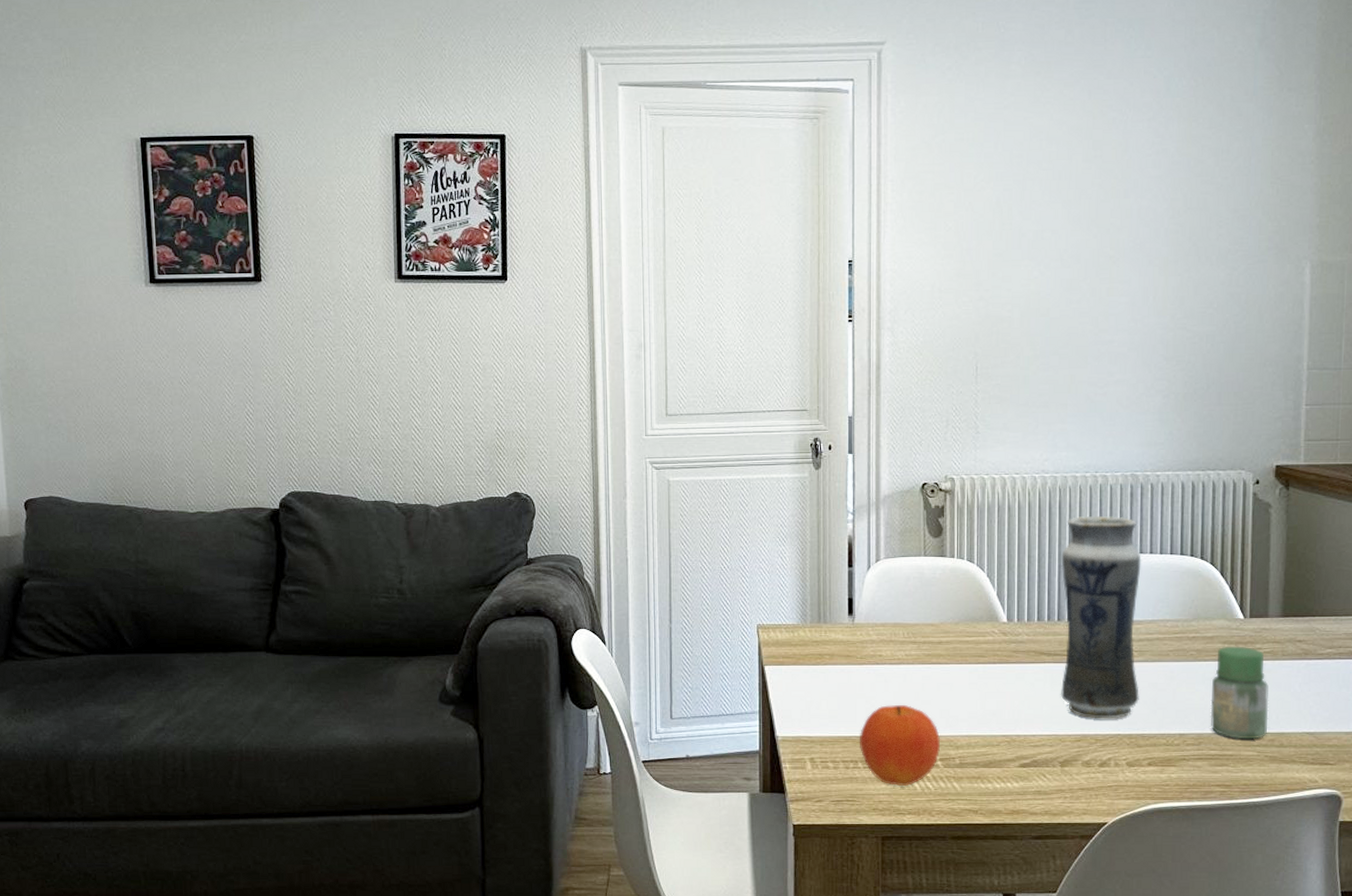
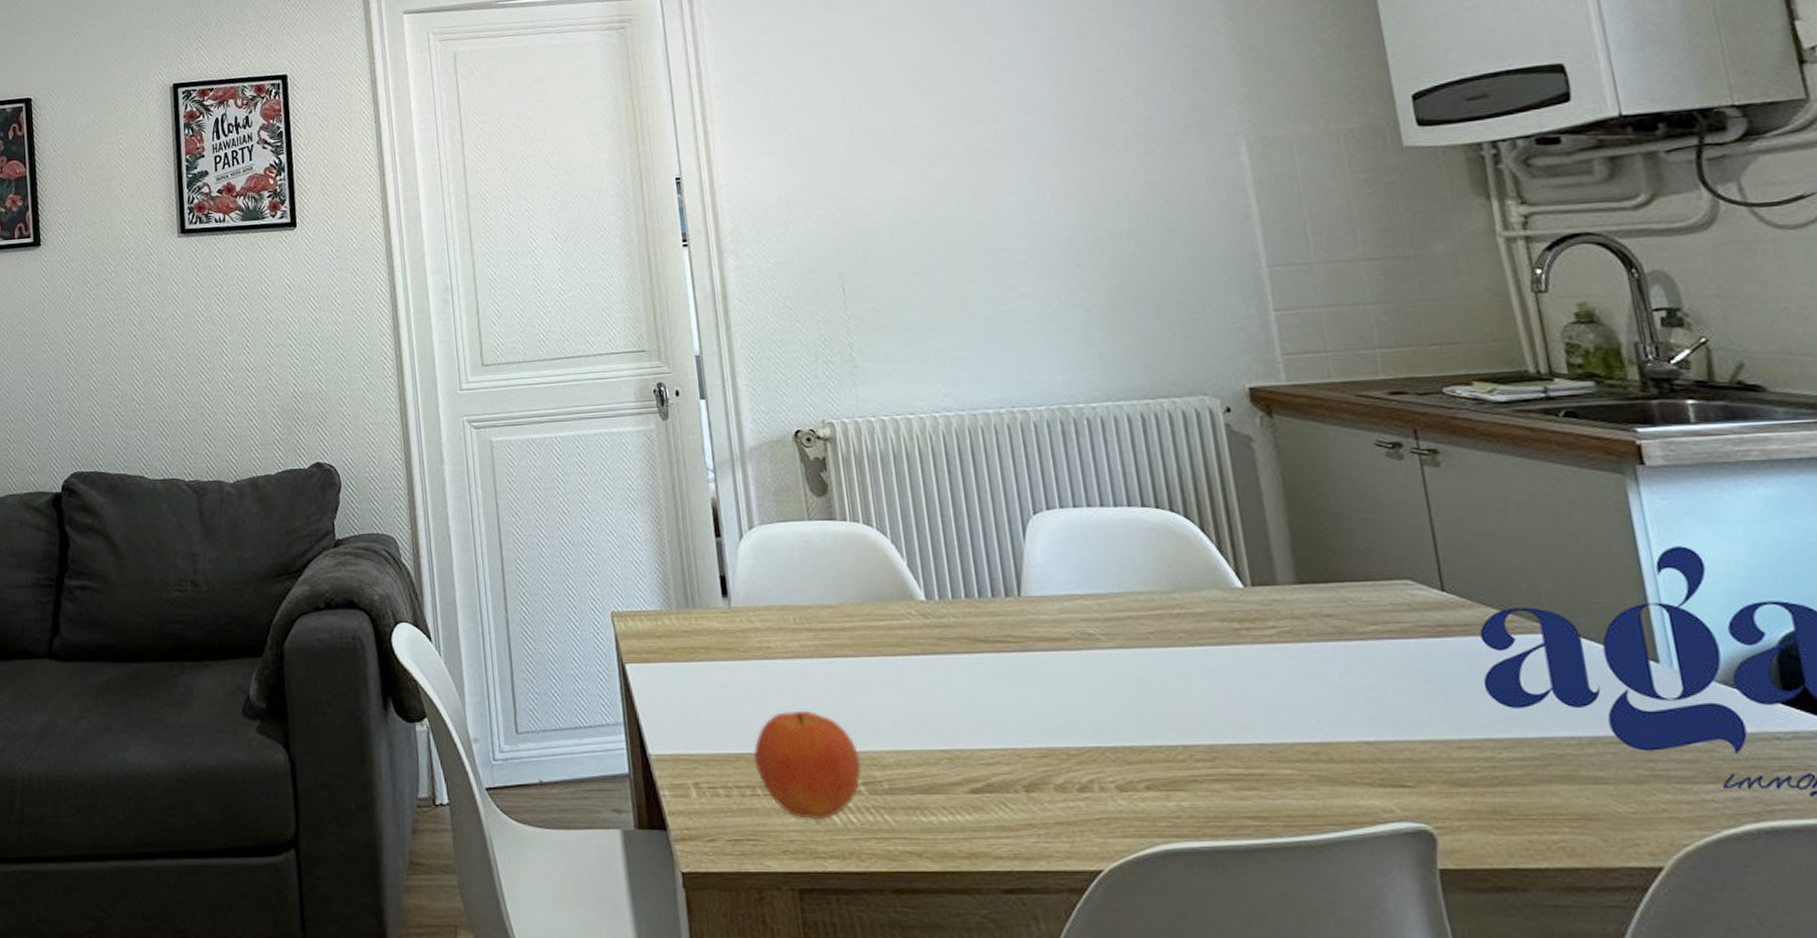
vase: present [1060,515,1141,719] -> none [983,460,1119,727]
jar: present [1210,646,1269,740] -> none [1215,624,1307,753]

